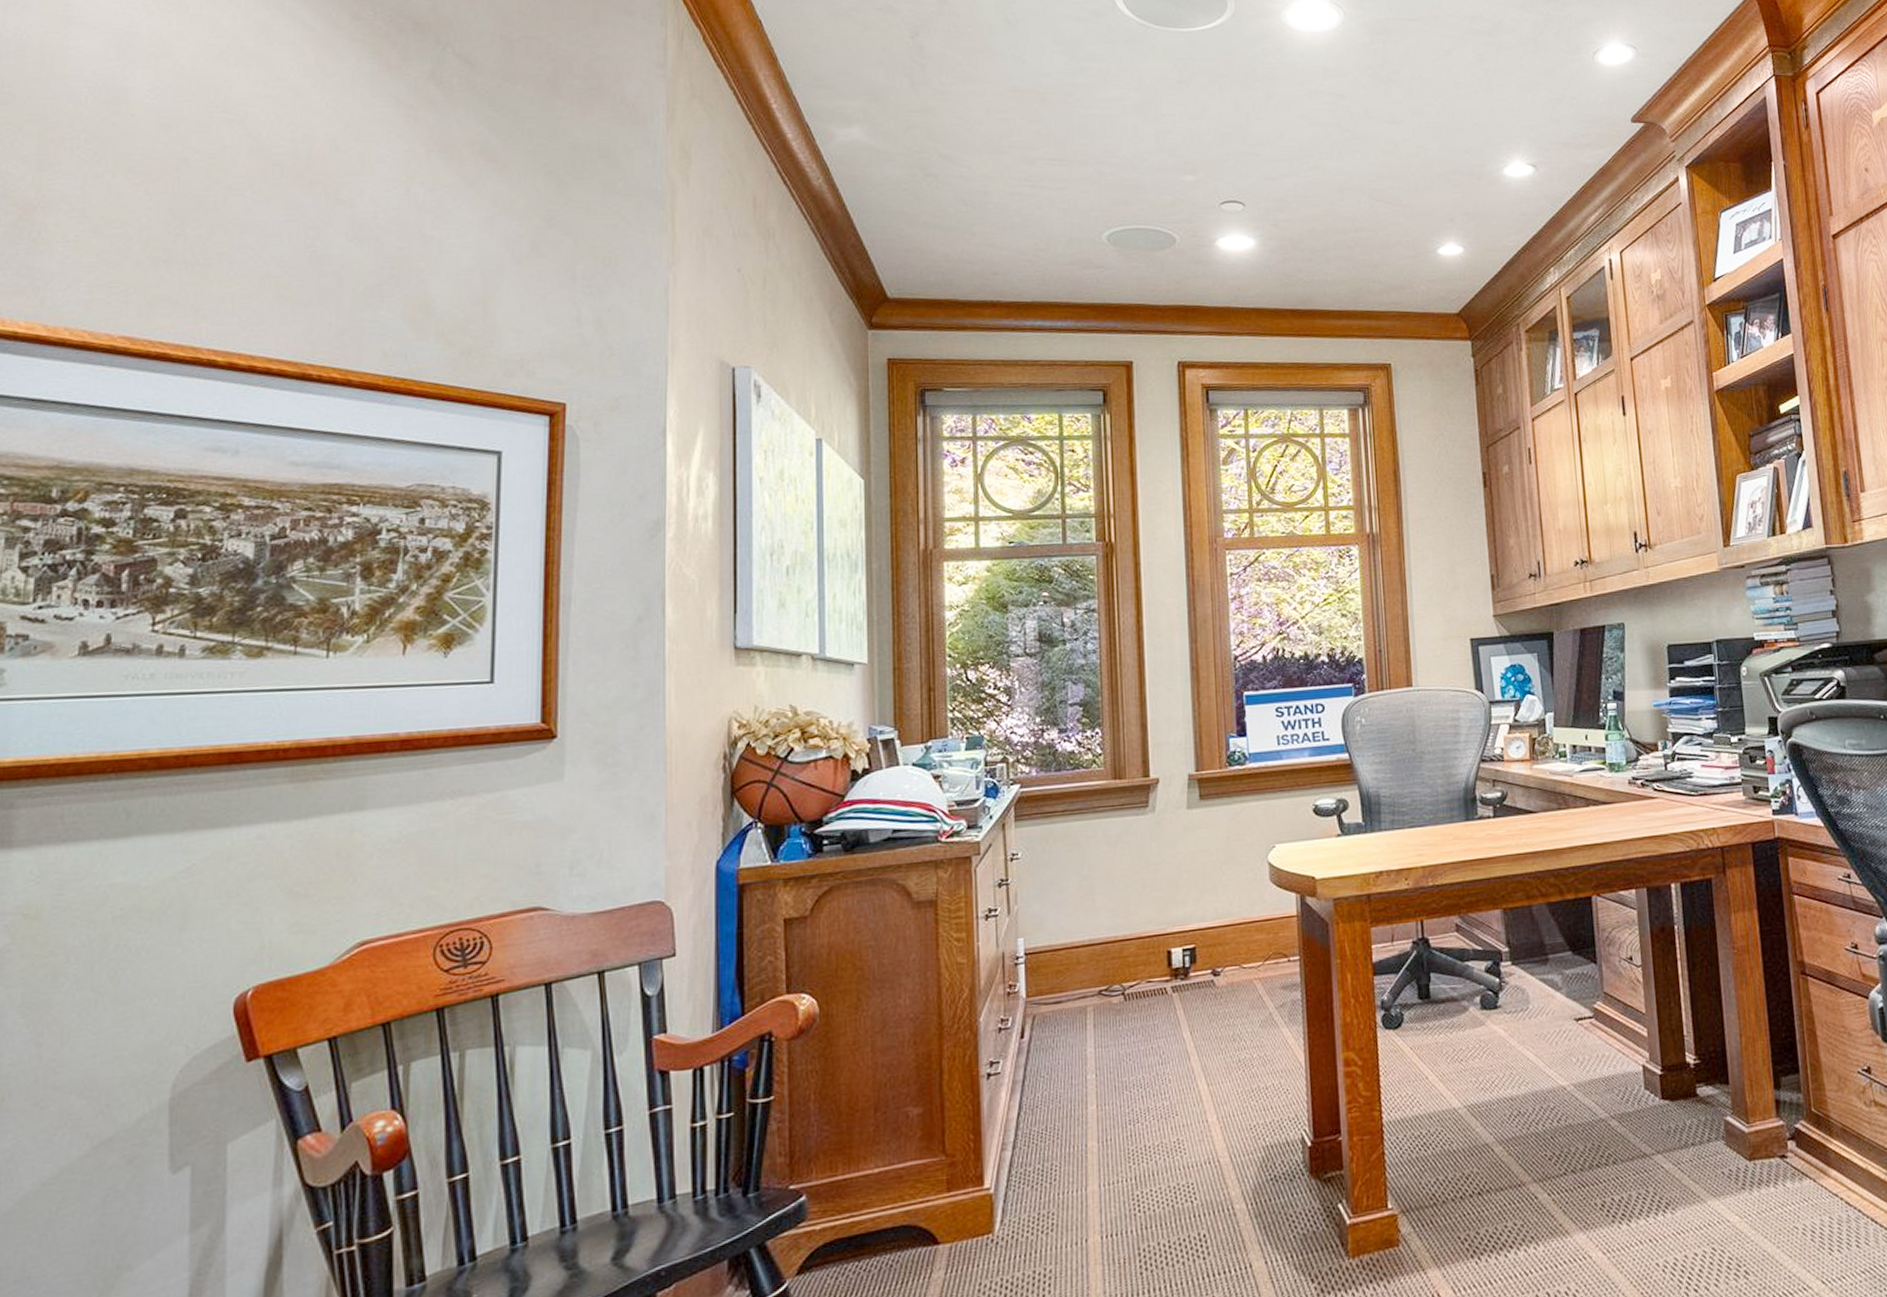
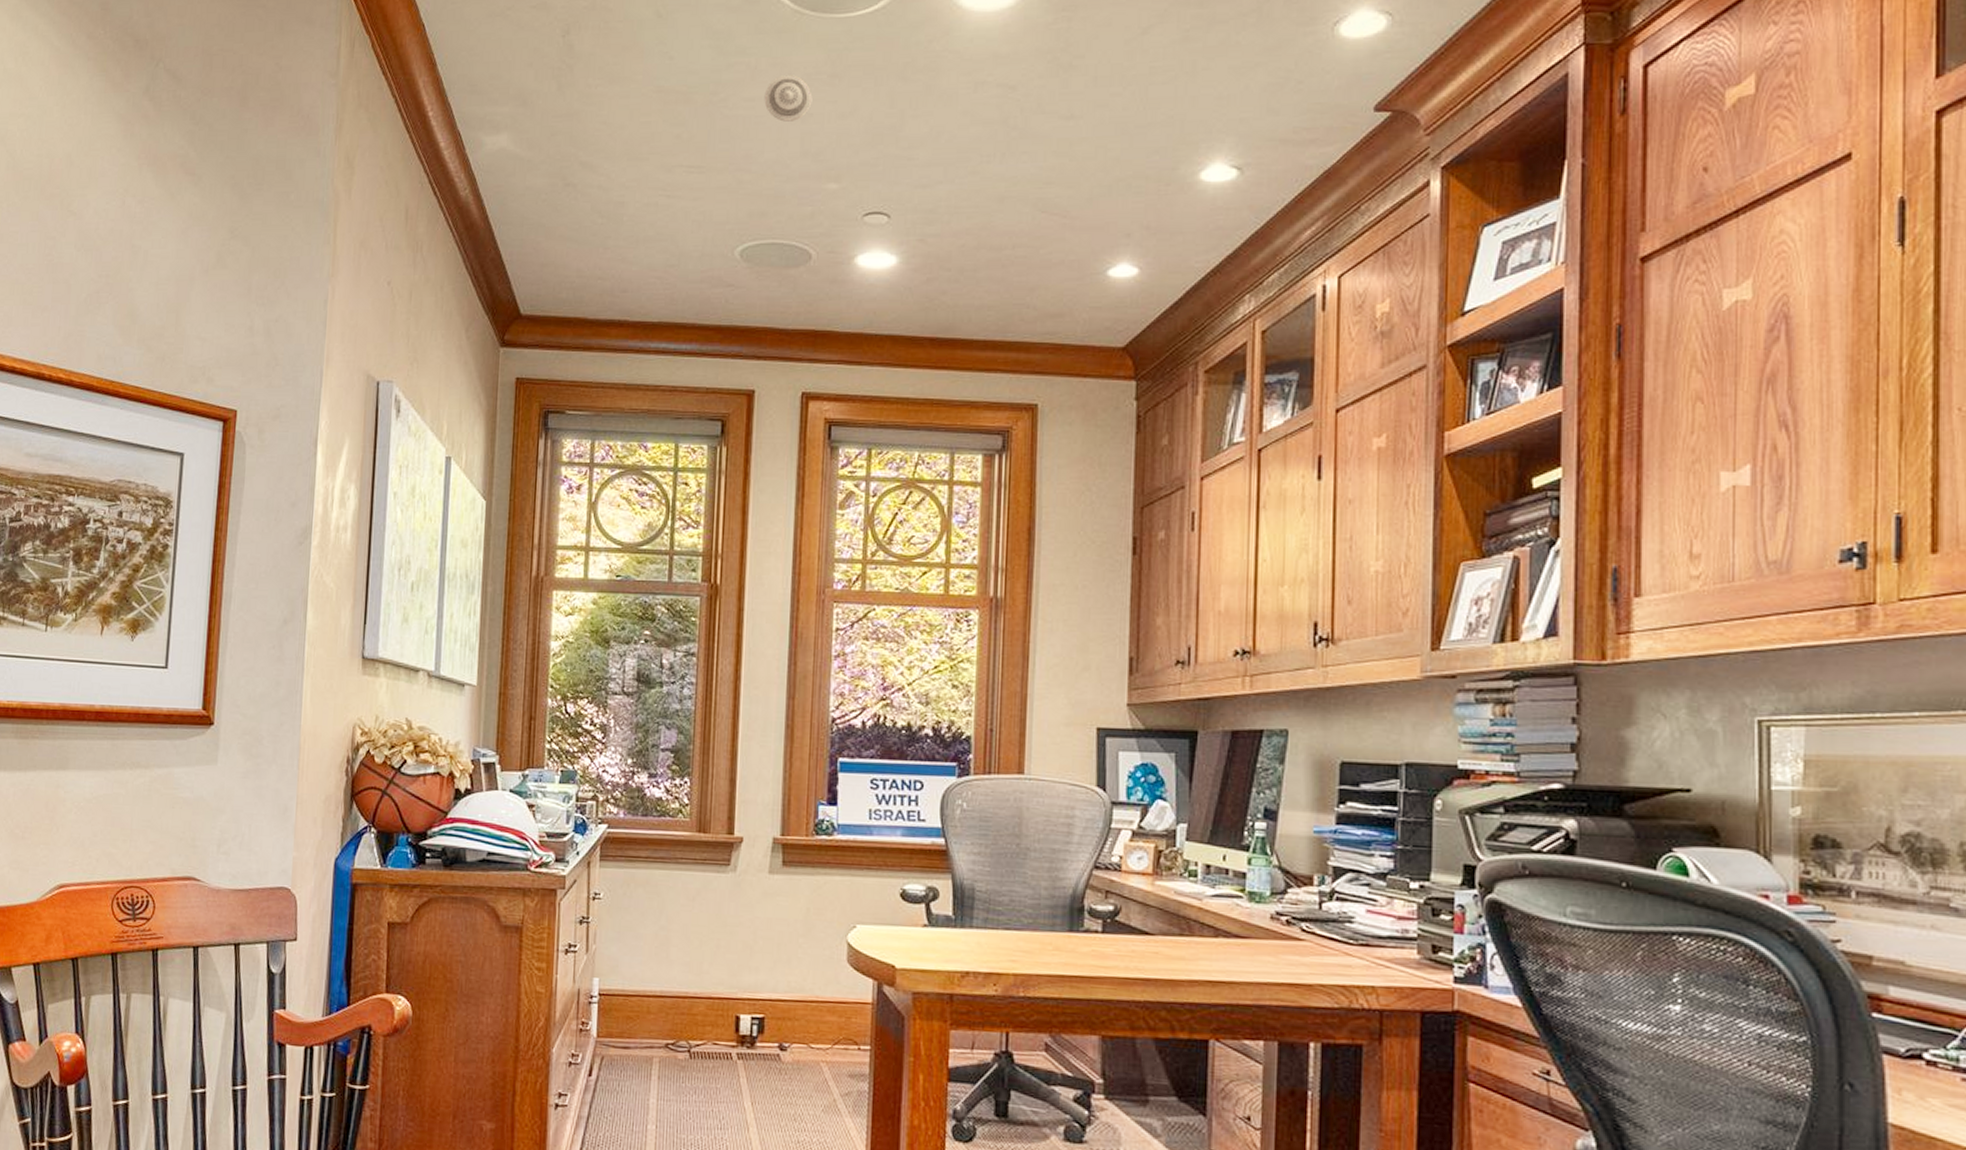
smoke detector: none [1118,80,1164,121] -> present [764,75,813,122]

